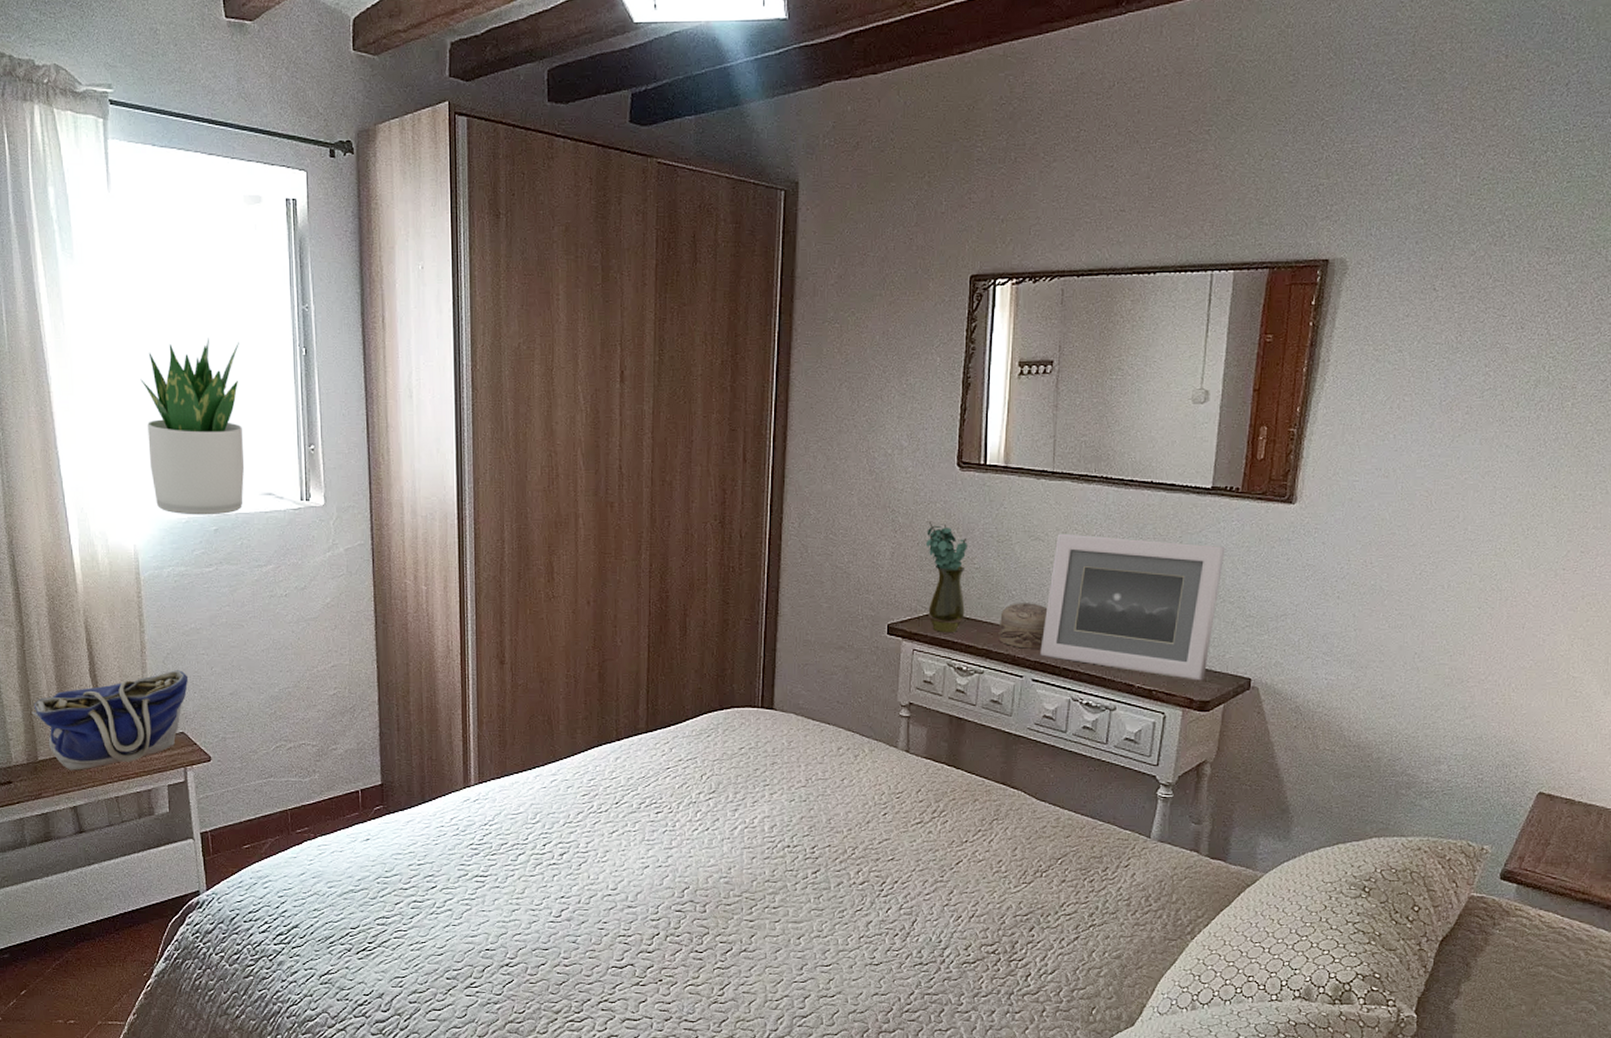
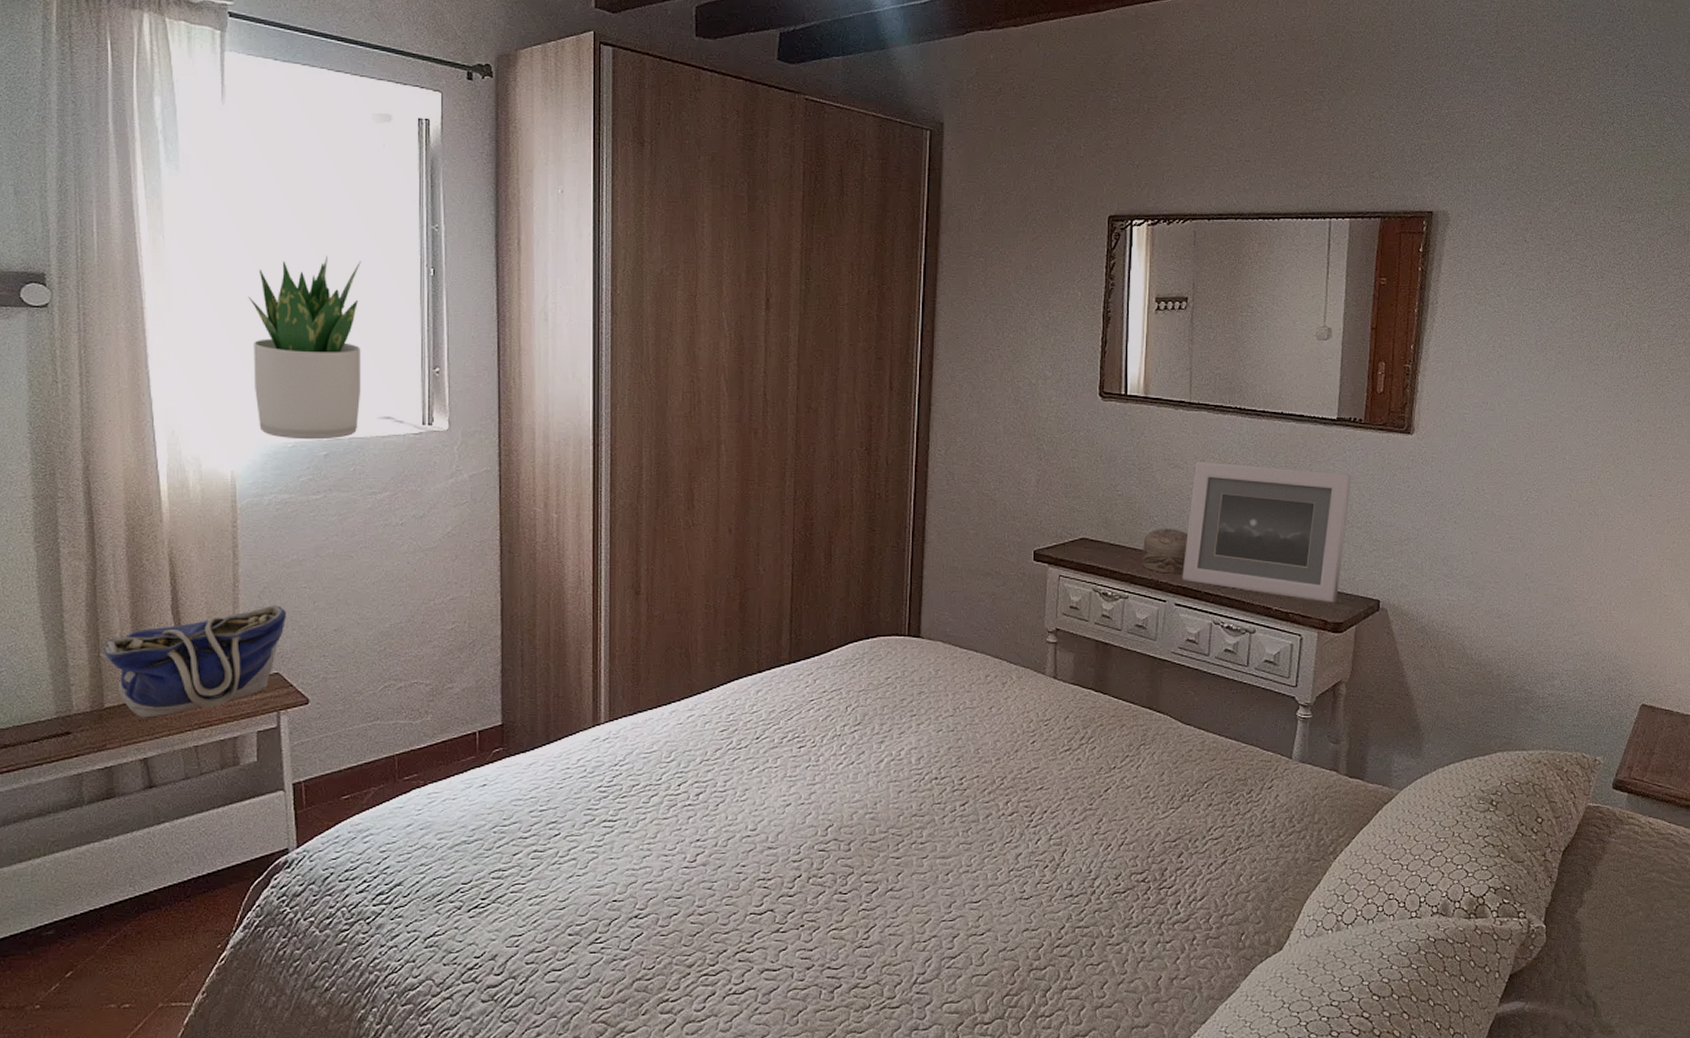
vase: present [926,521,967,632] -> none [1071,449,1110,558]

